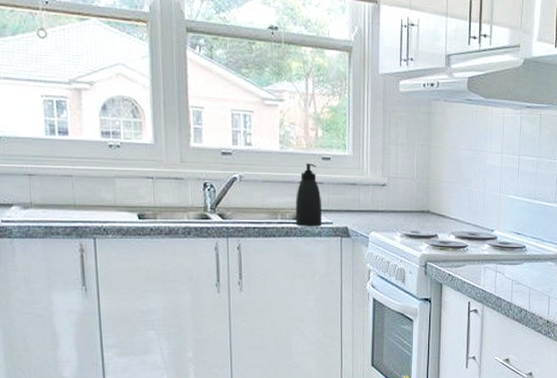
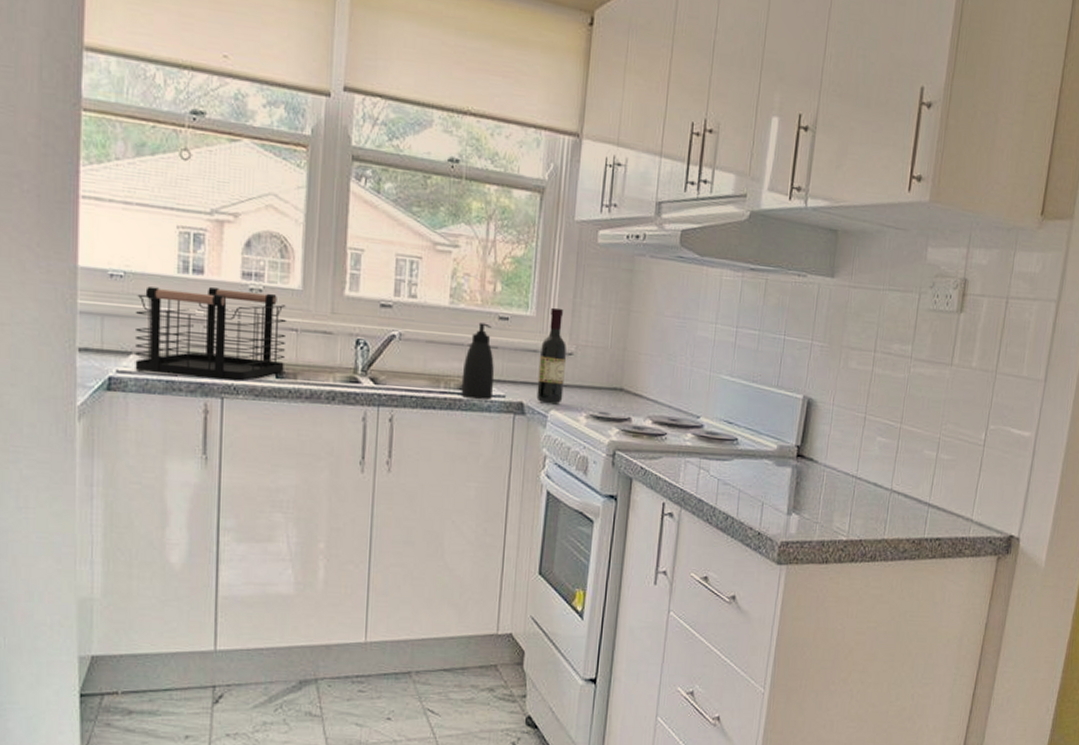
dish rack: none [12,146,145,224] -> present [134,286,287,382]
wine bottle: none [358,147,381,227] -> present [536,307,567,405]

